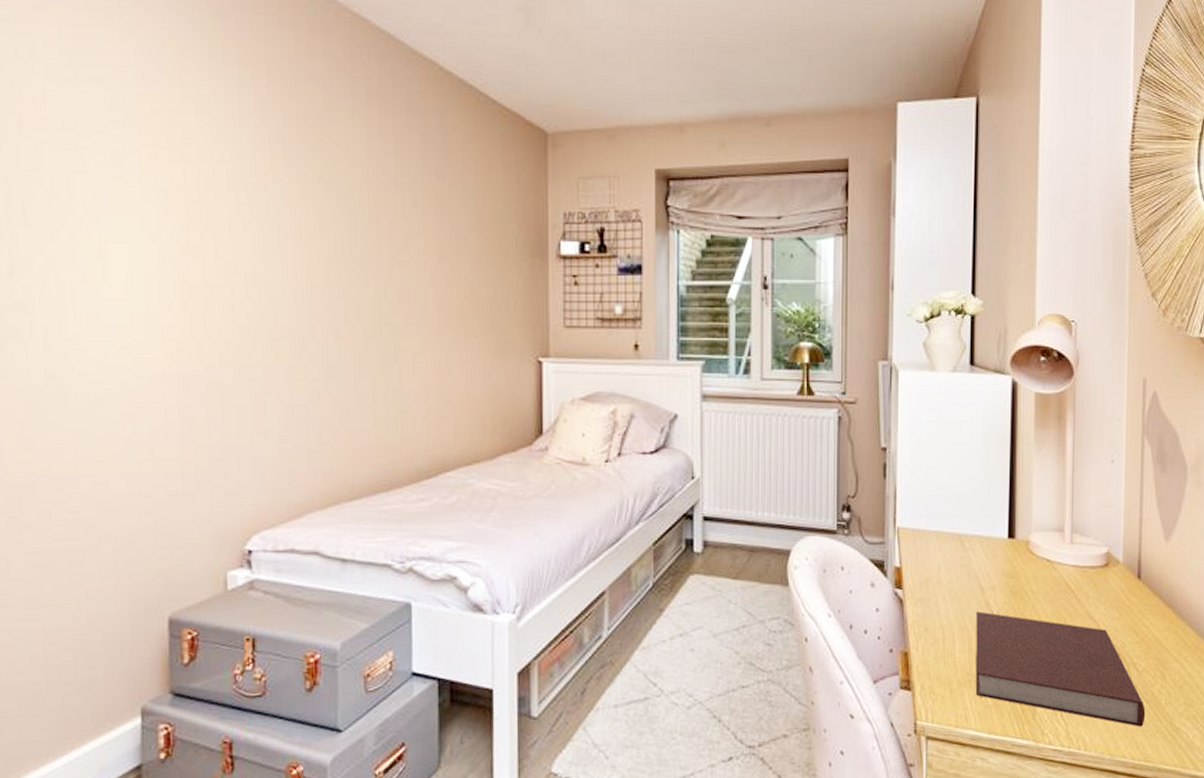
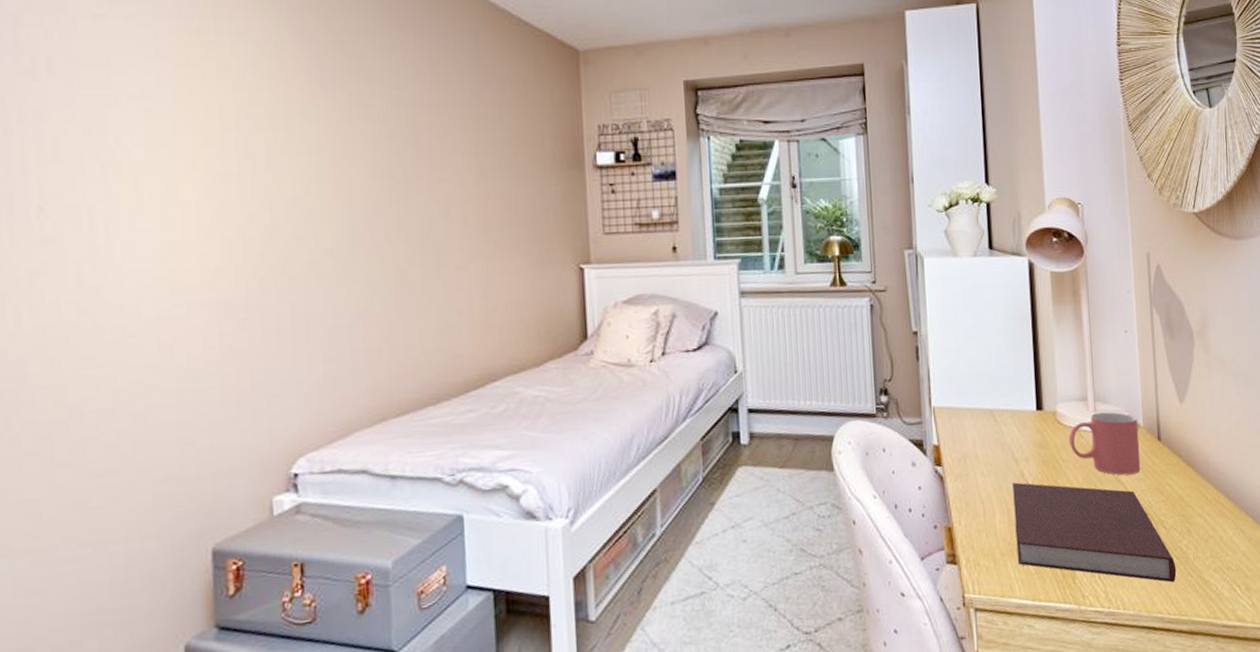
mug: none [1040,545,1118,613] -> present [1068,411,1141,476]

